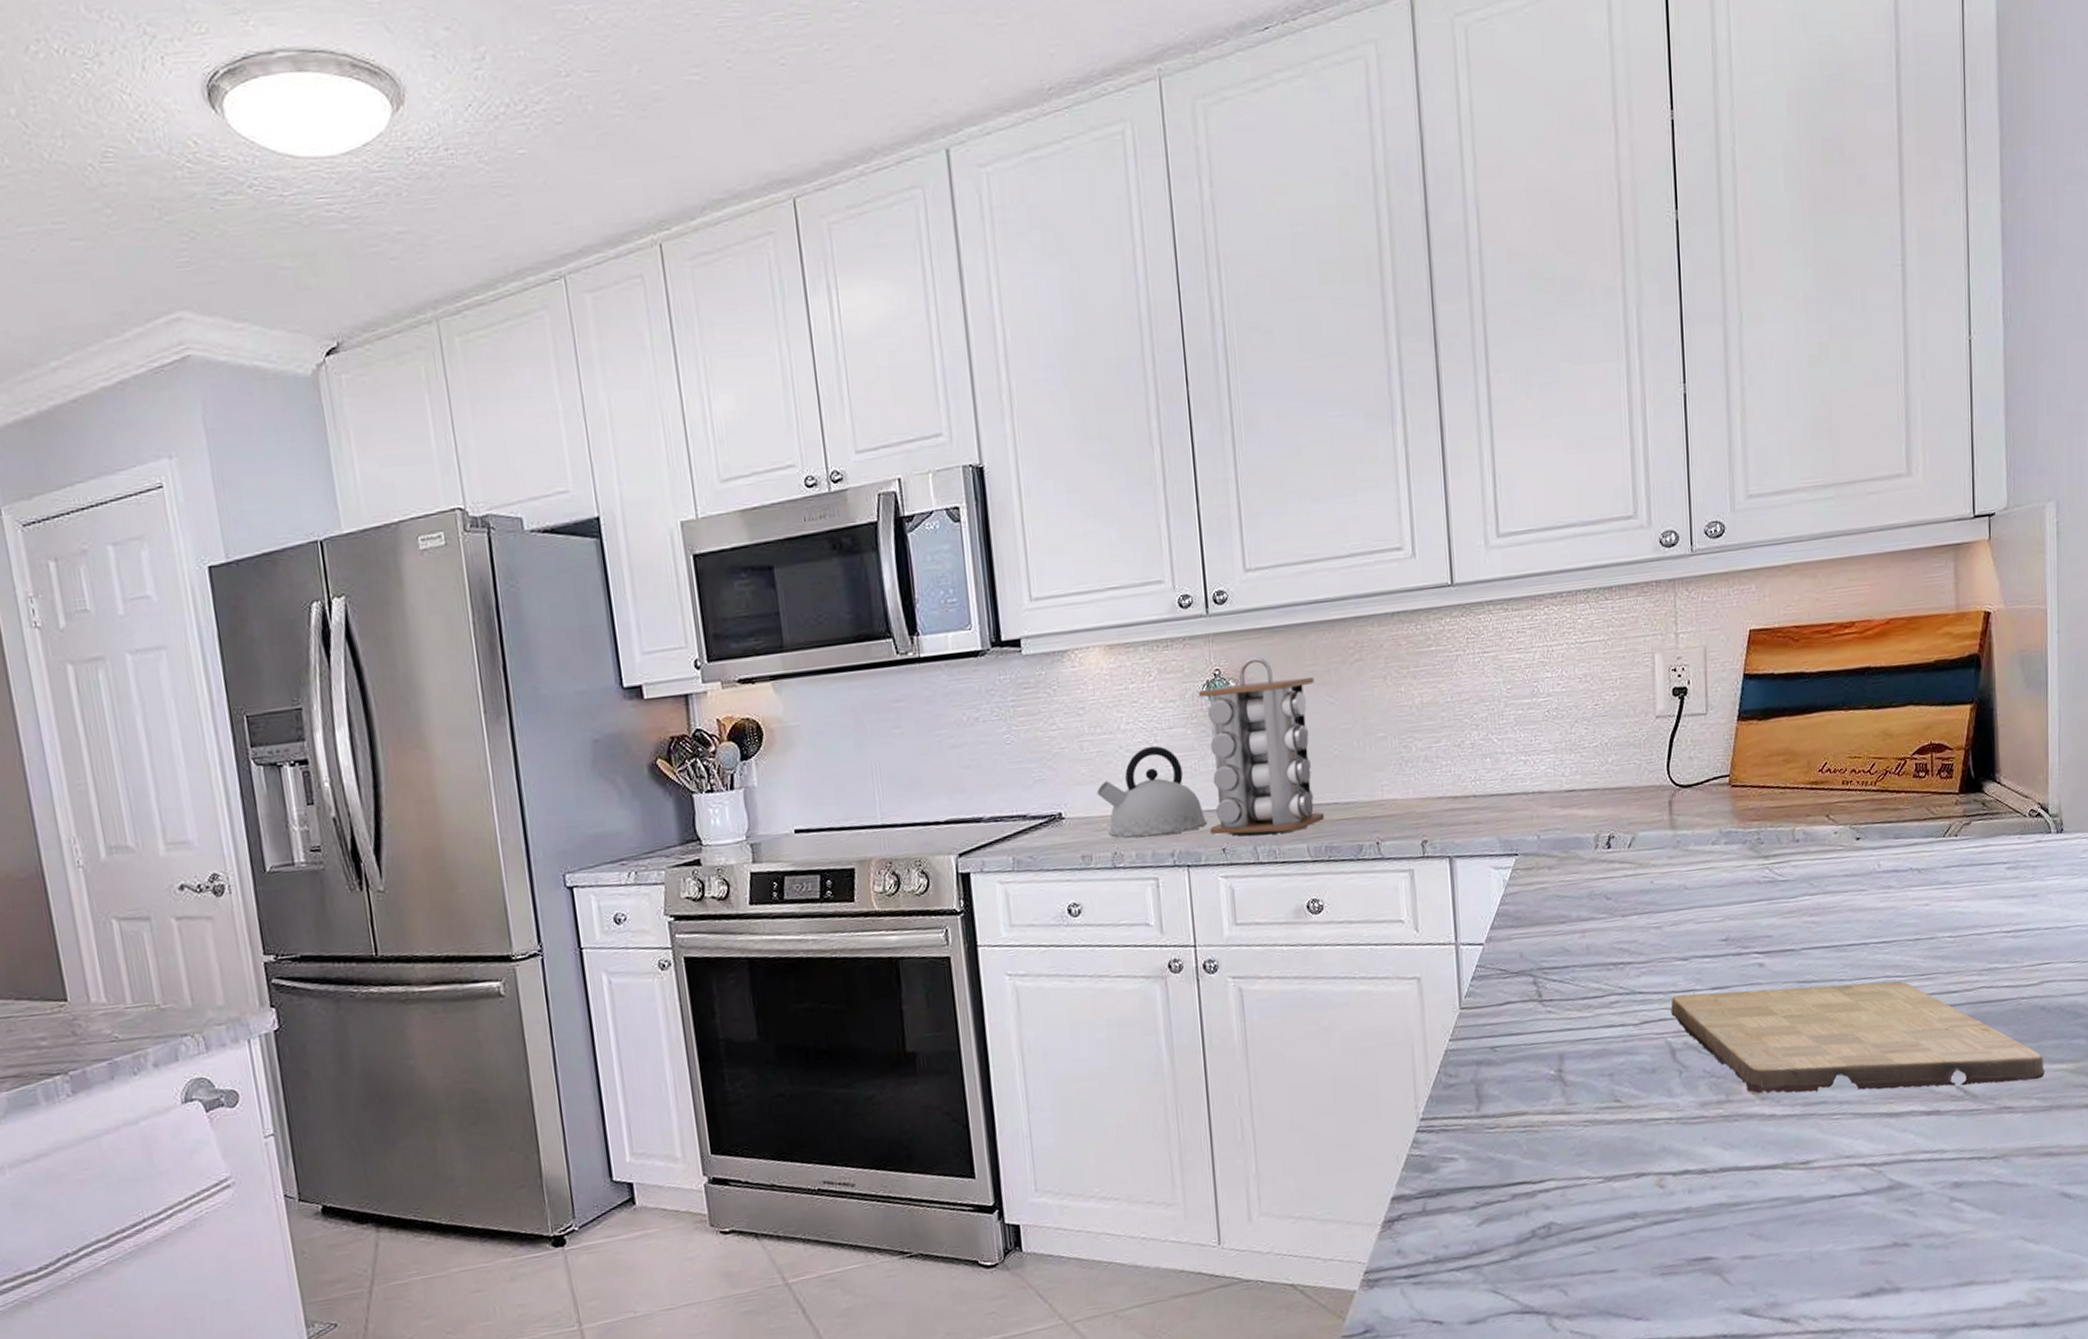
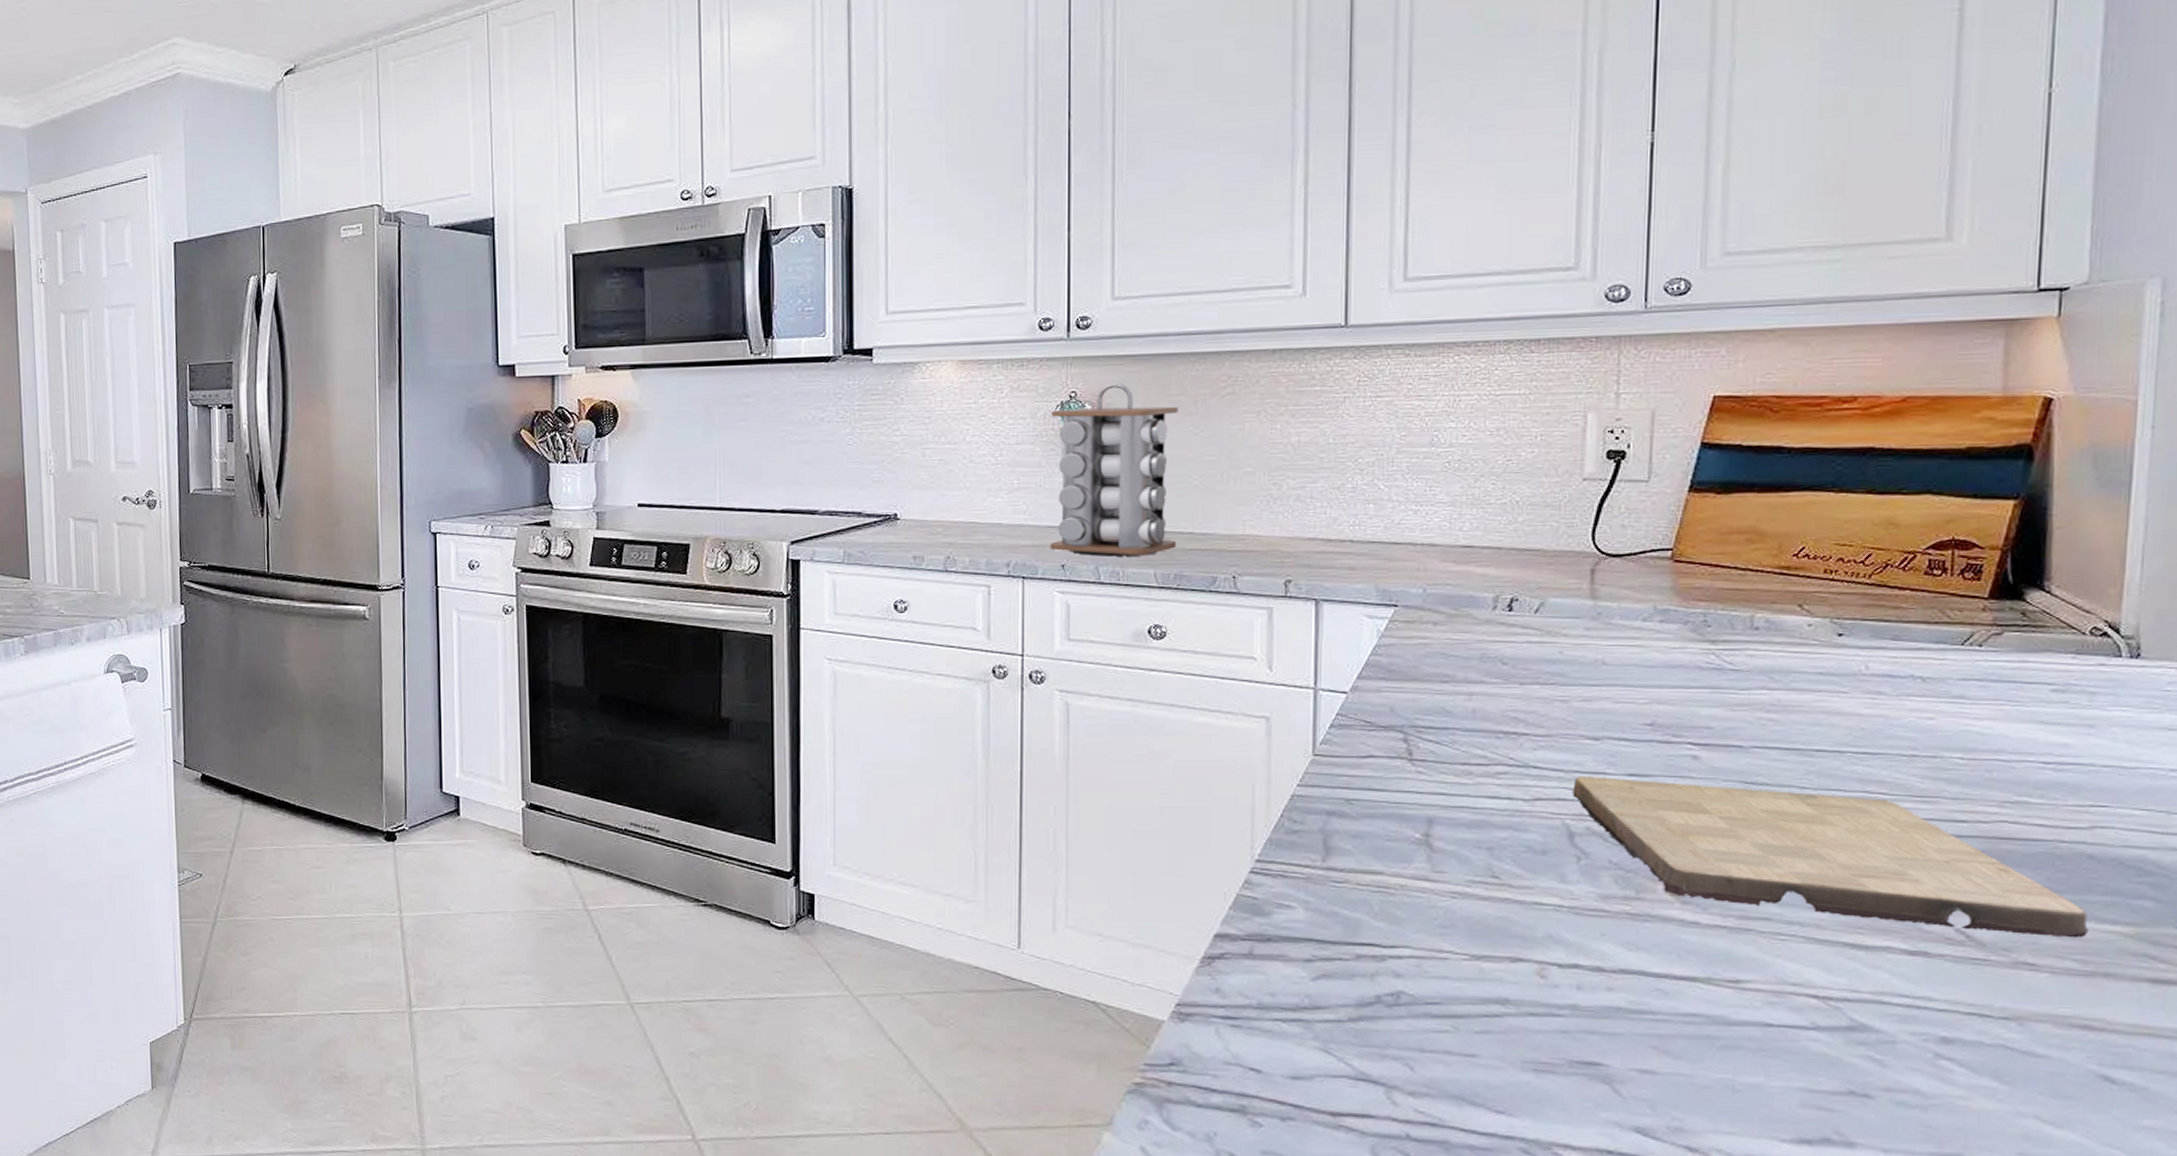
kettle: present [1096,745,1208,838] -> none [935,459,1048,545]

